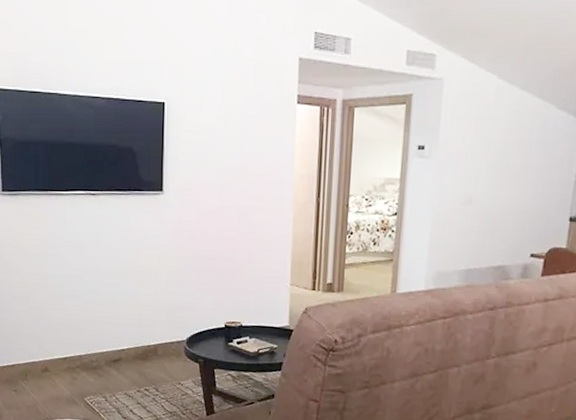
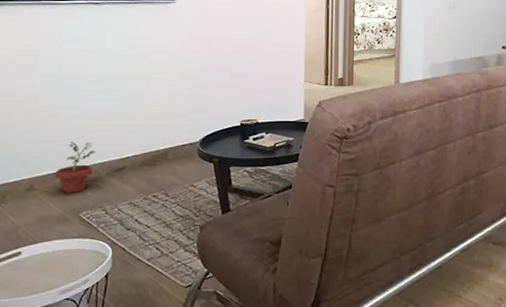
potted plant: none [63,329,96,378] -> present [54,140,95,193]

